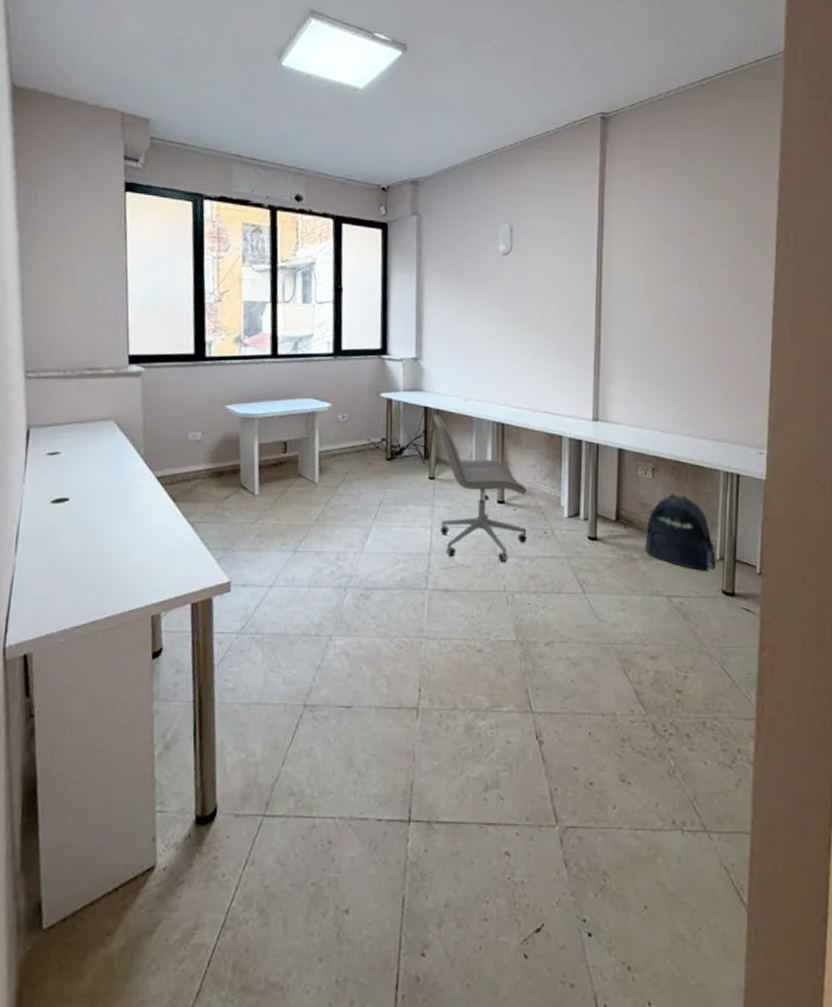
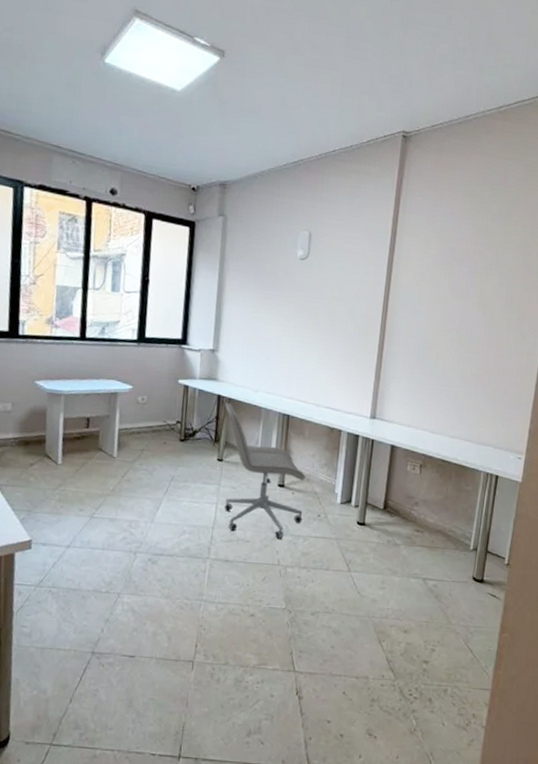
backpack: present [645,493,716,571] -> none [407,488,470,559]

